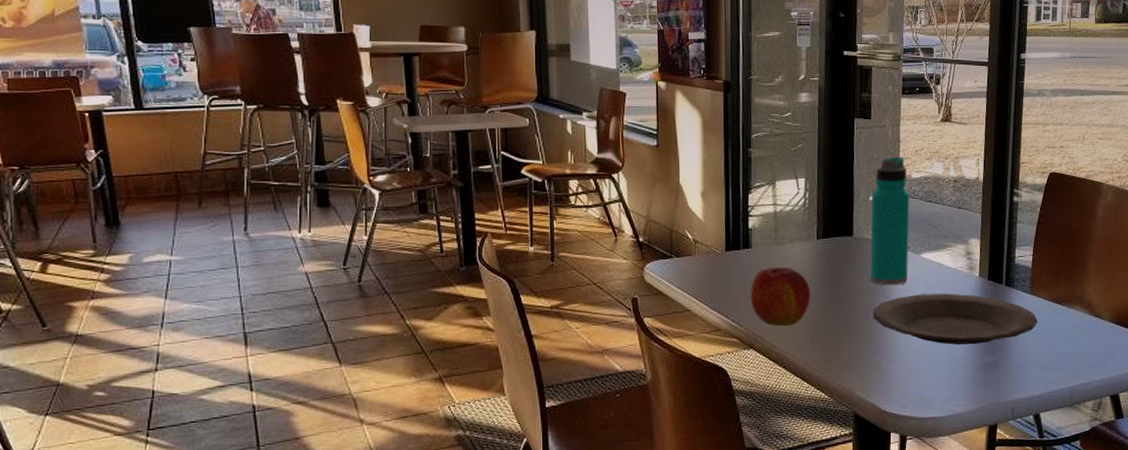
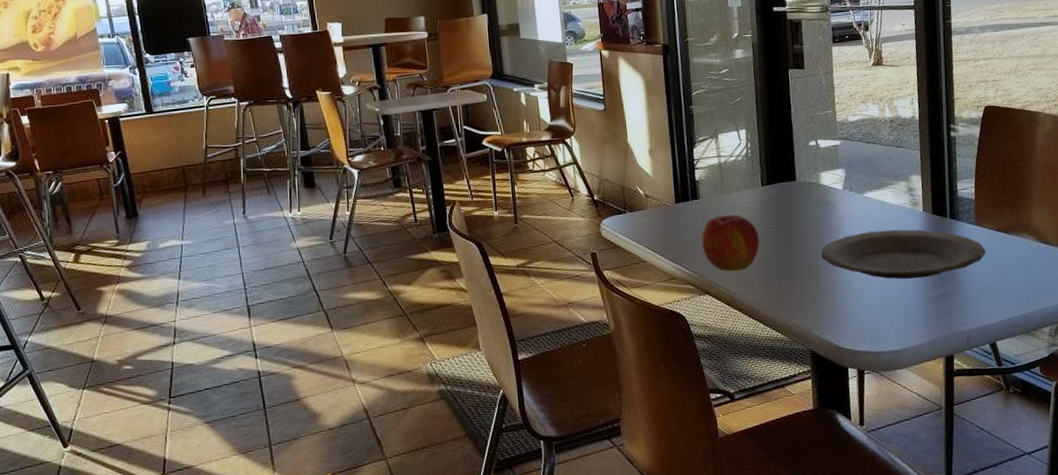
water bottle: present [869,156,910,286] -> none [811,102,853,226]

